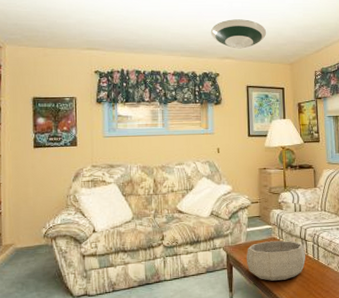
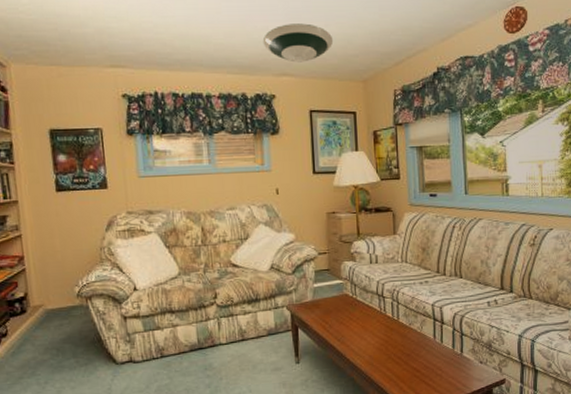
decorative bowl: present [246,240,305,281] -> none [313,297,383,344]

